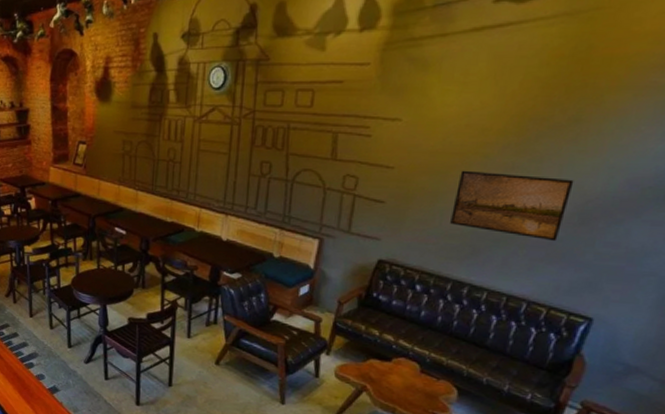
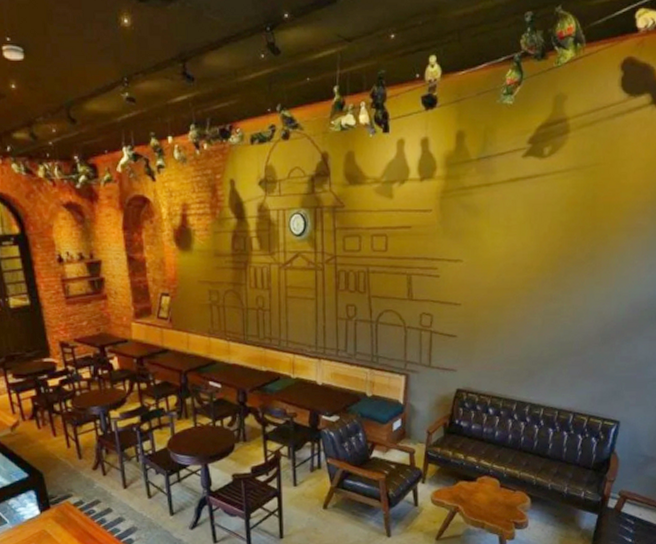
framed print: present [450,170,574,242] -> none [510,303,595,360]

